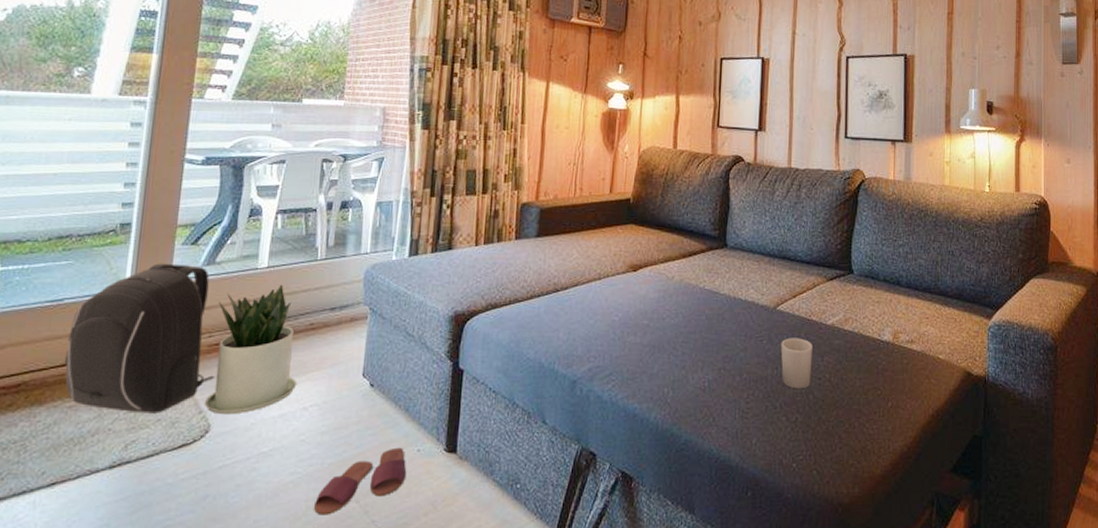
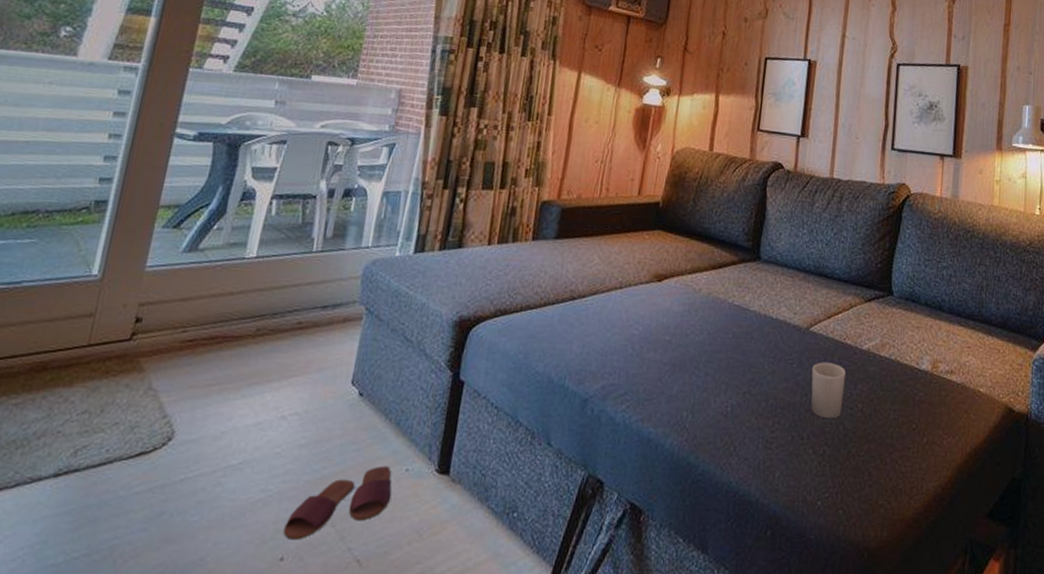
backpack: present [64,263,214,413] -> none [13,247,190,416]
planter: present [204,284,298,415] -> none [170,277,280,421]

